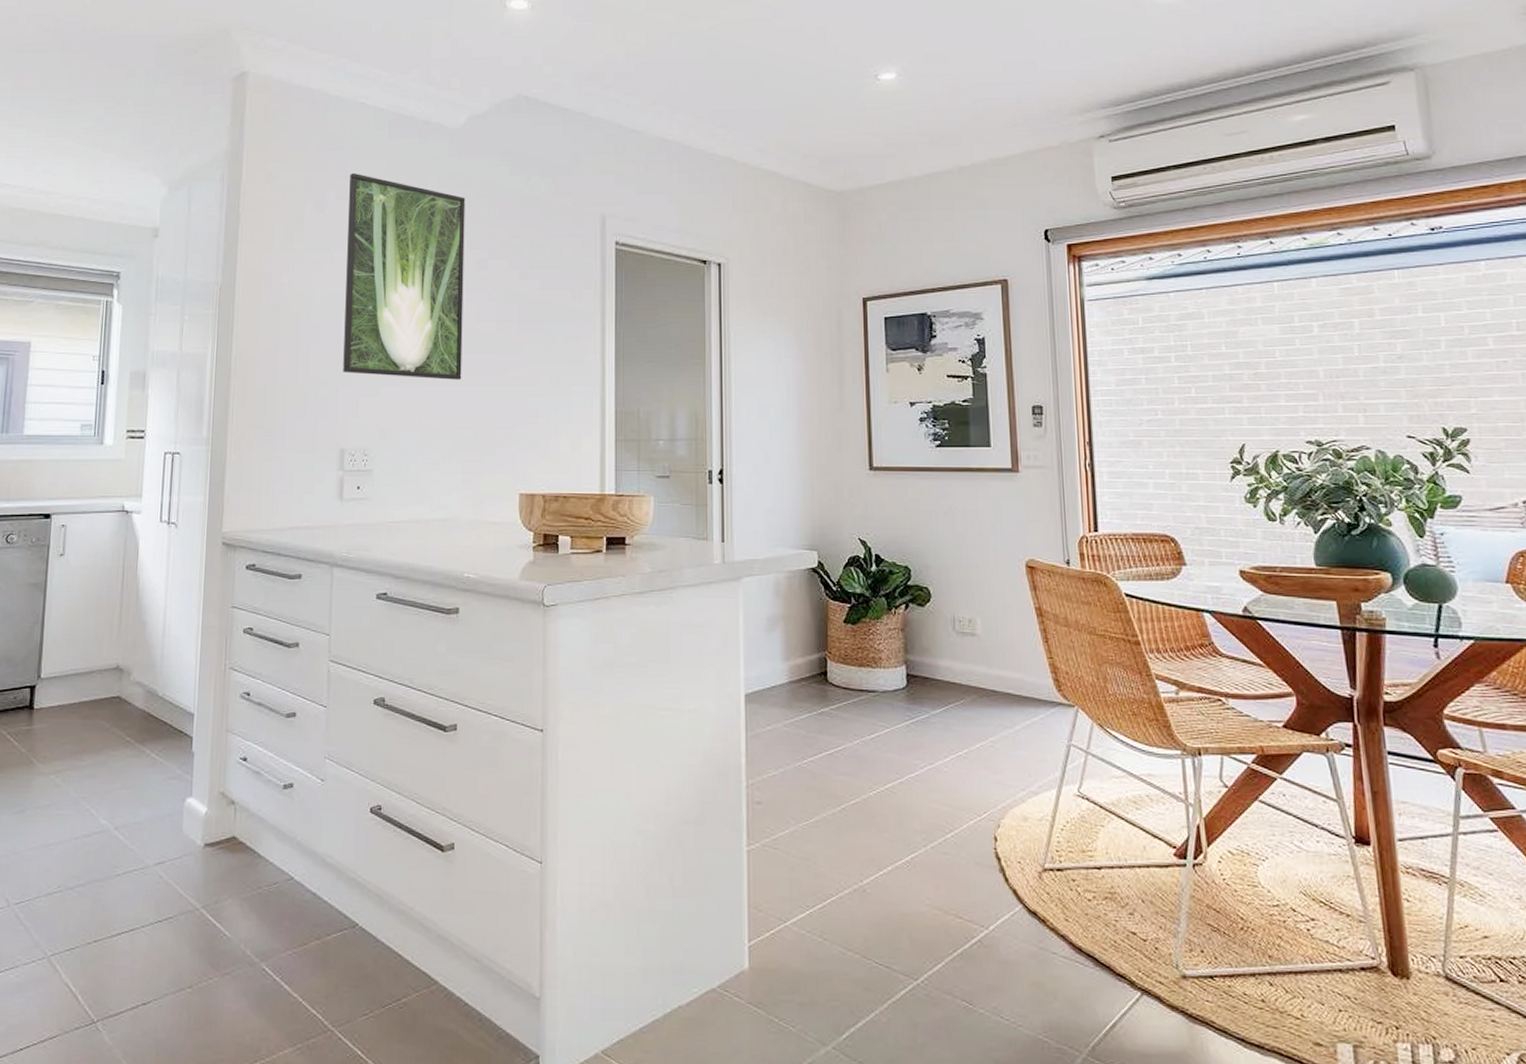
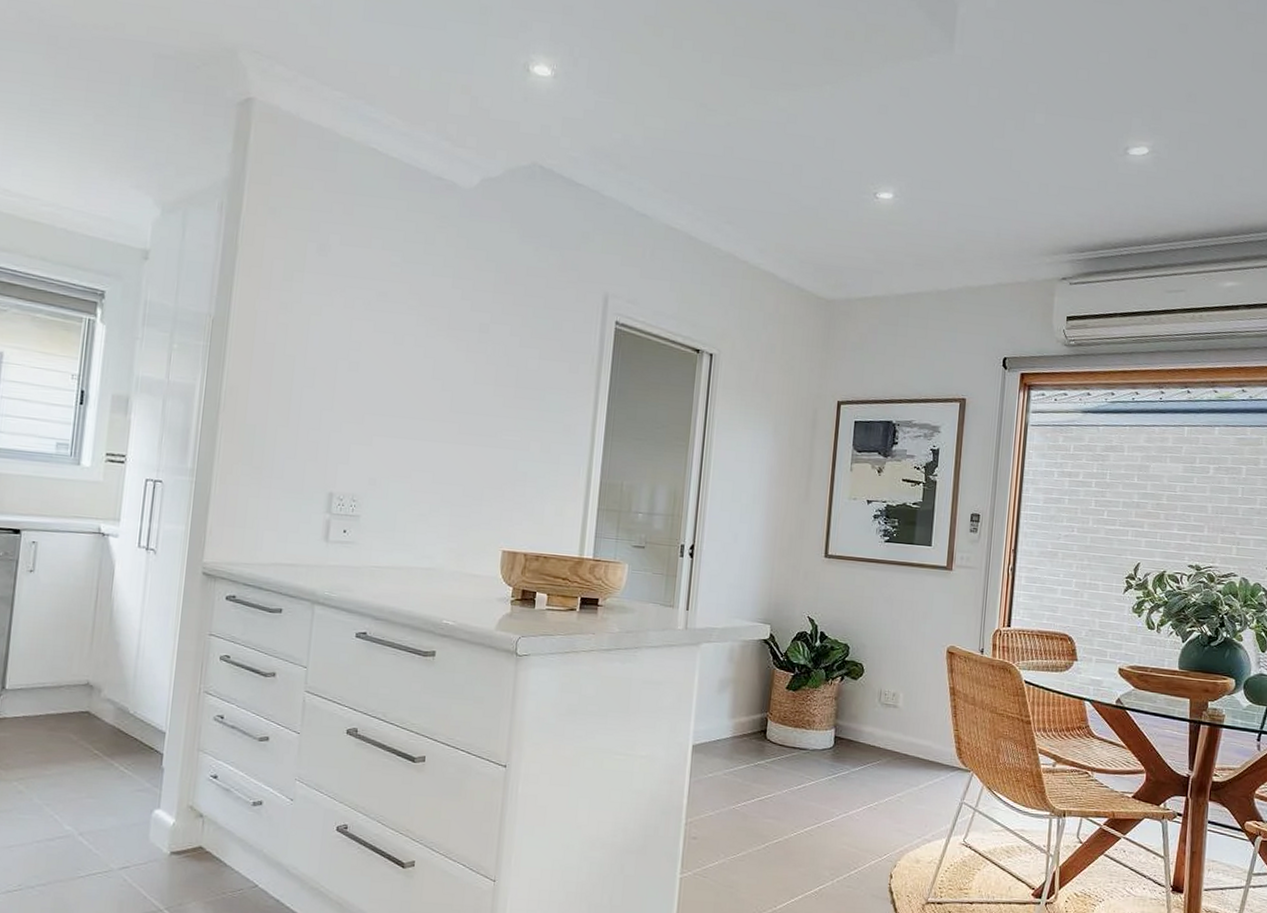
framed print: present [343,172,466,380] -> none [336,219,473,438]

